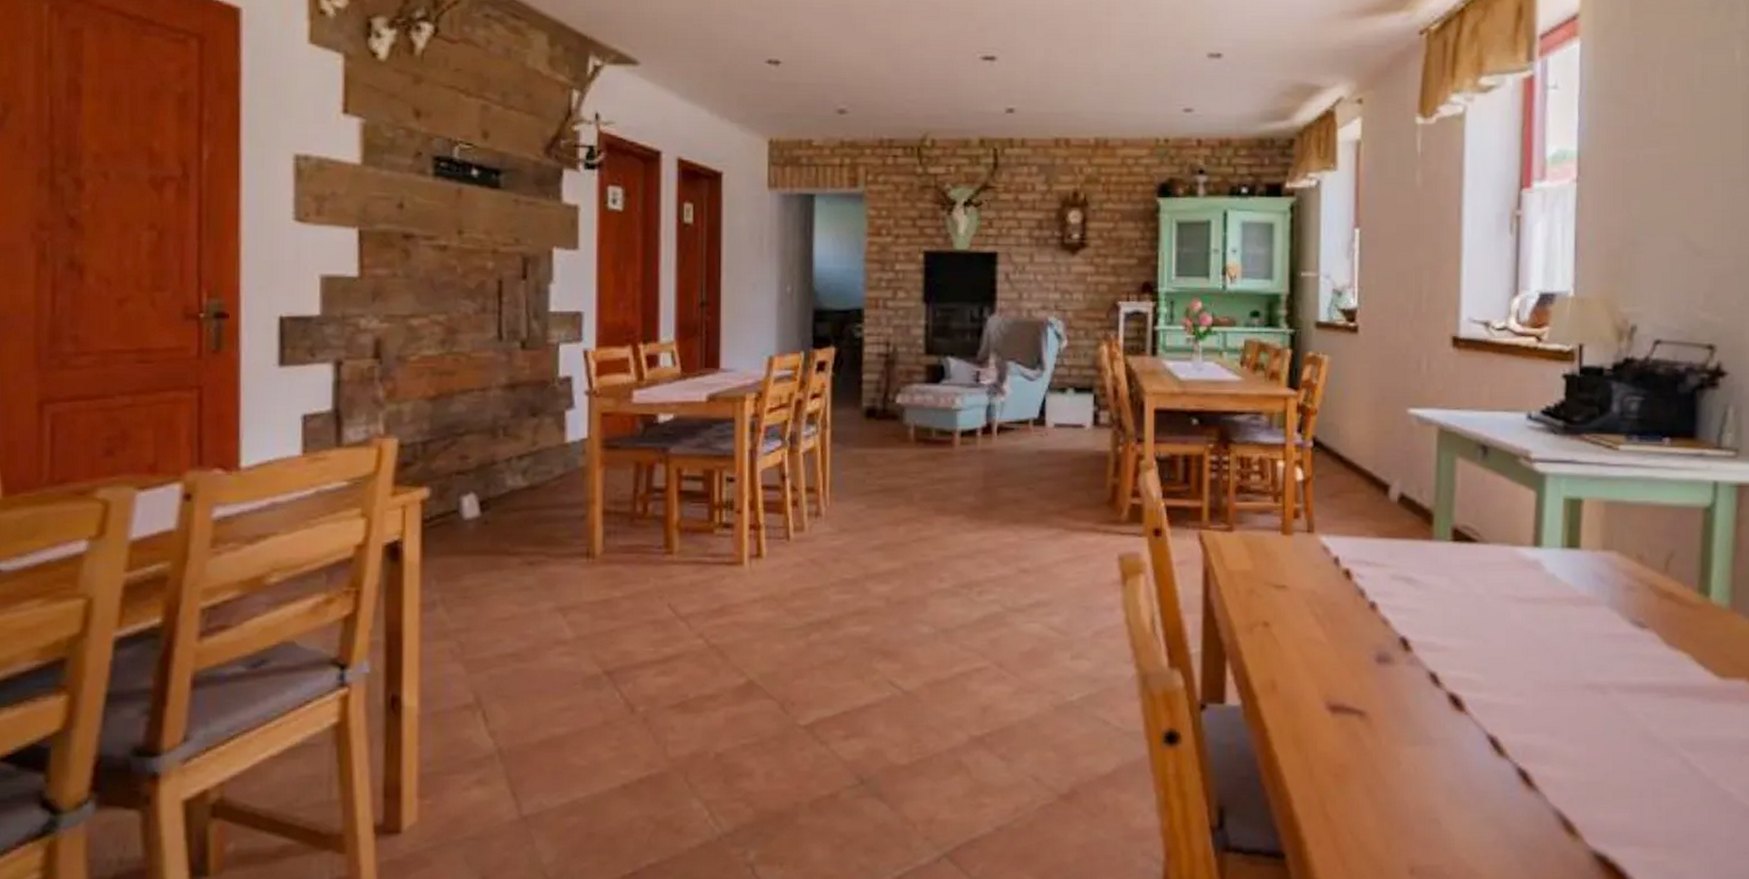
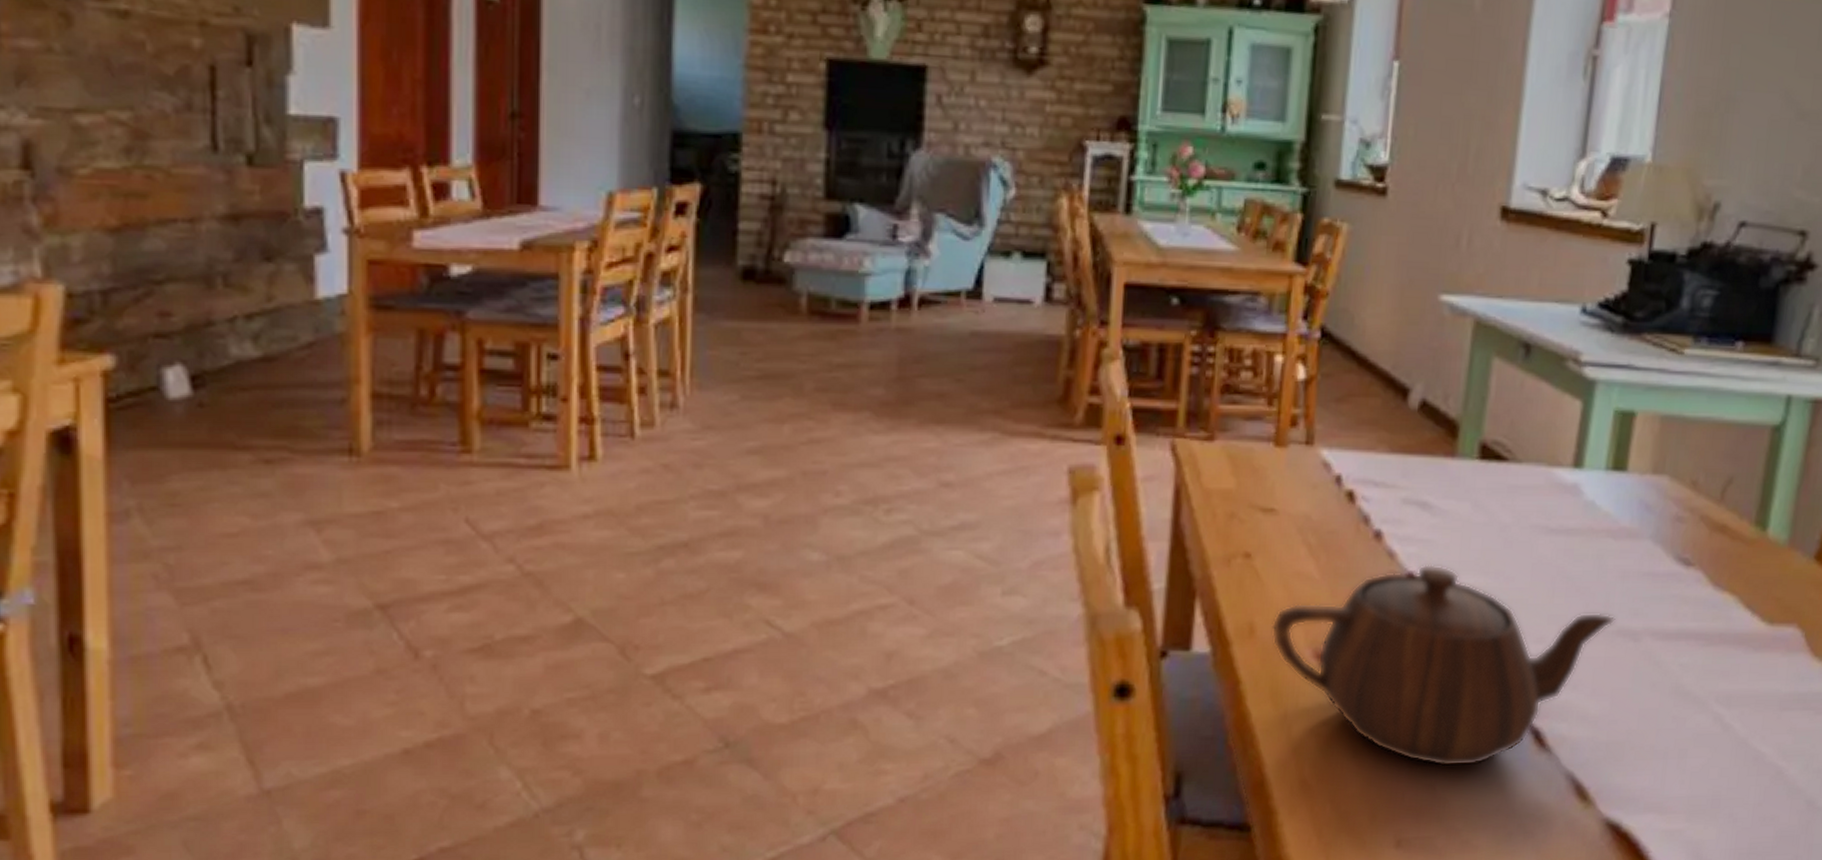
teapot: none [1290,630,1584,804] -> present [1271,565,1616,767]

